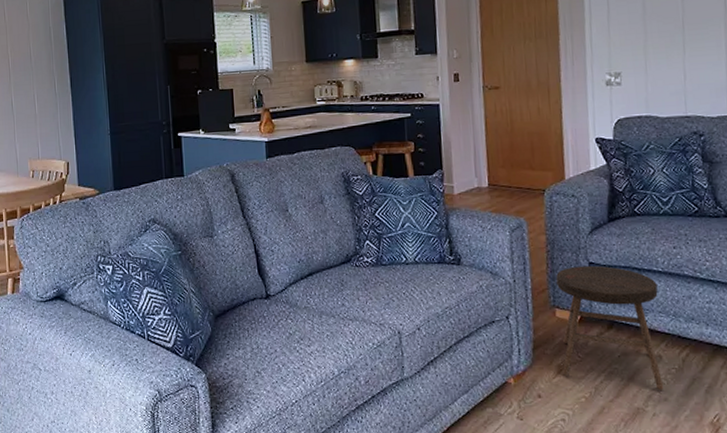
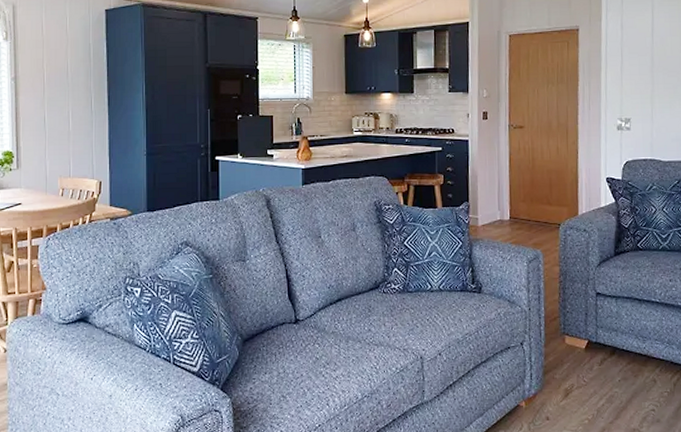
stool: present [556,265,664,390] -> none [567,295,657,412]

